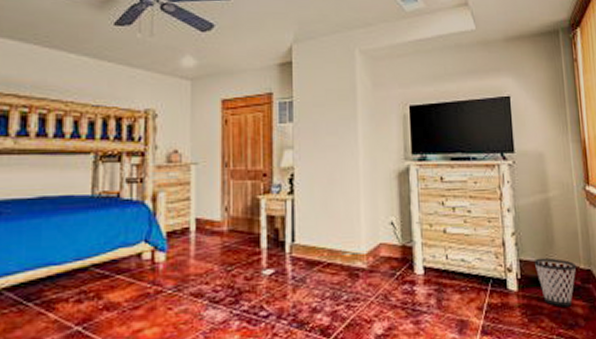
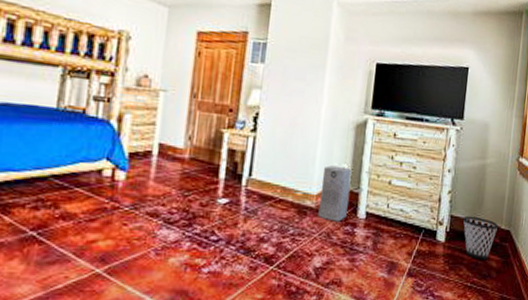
air purifier: none [370,220,403,281] -> present [318,165,352,222]

